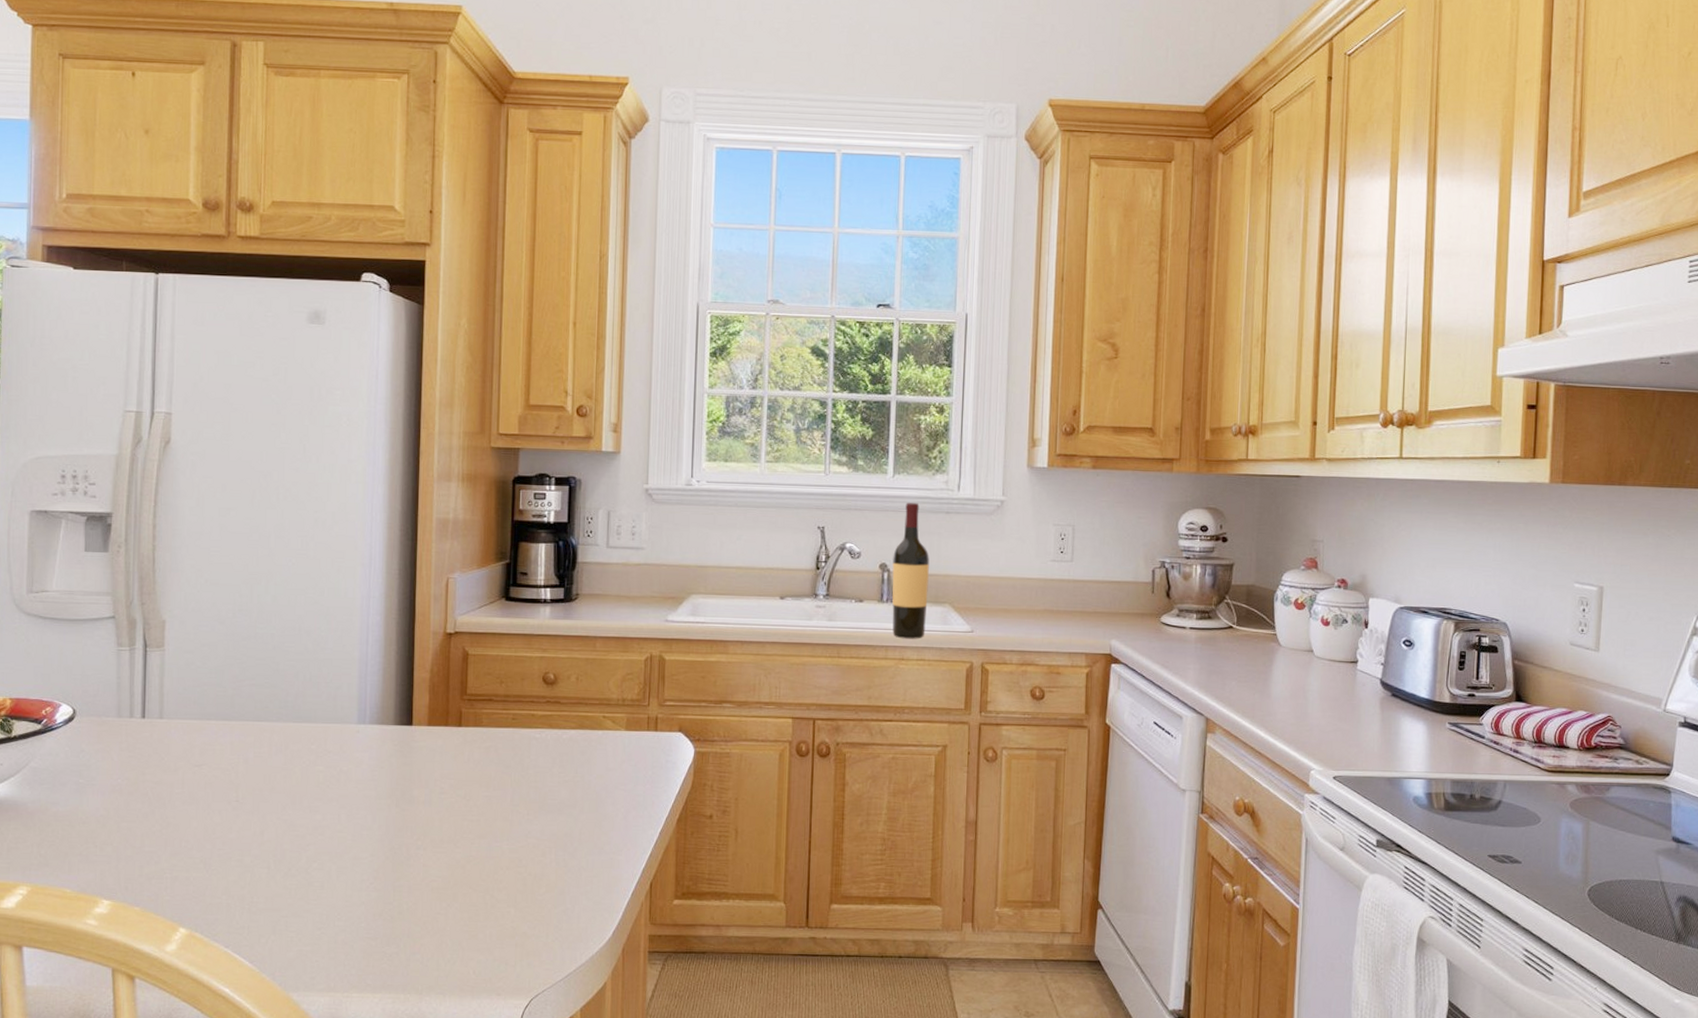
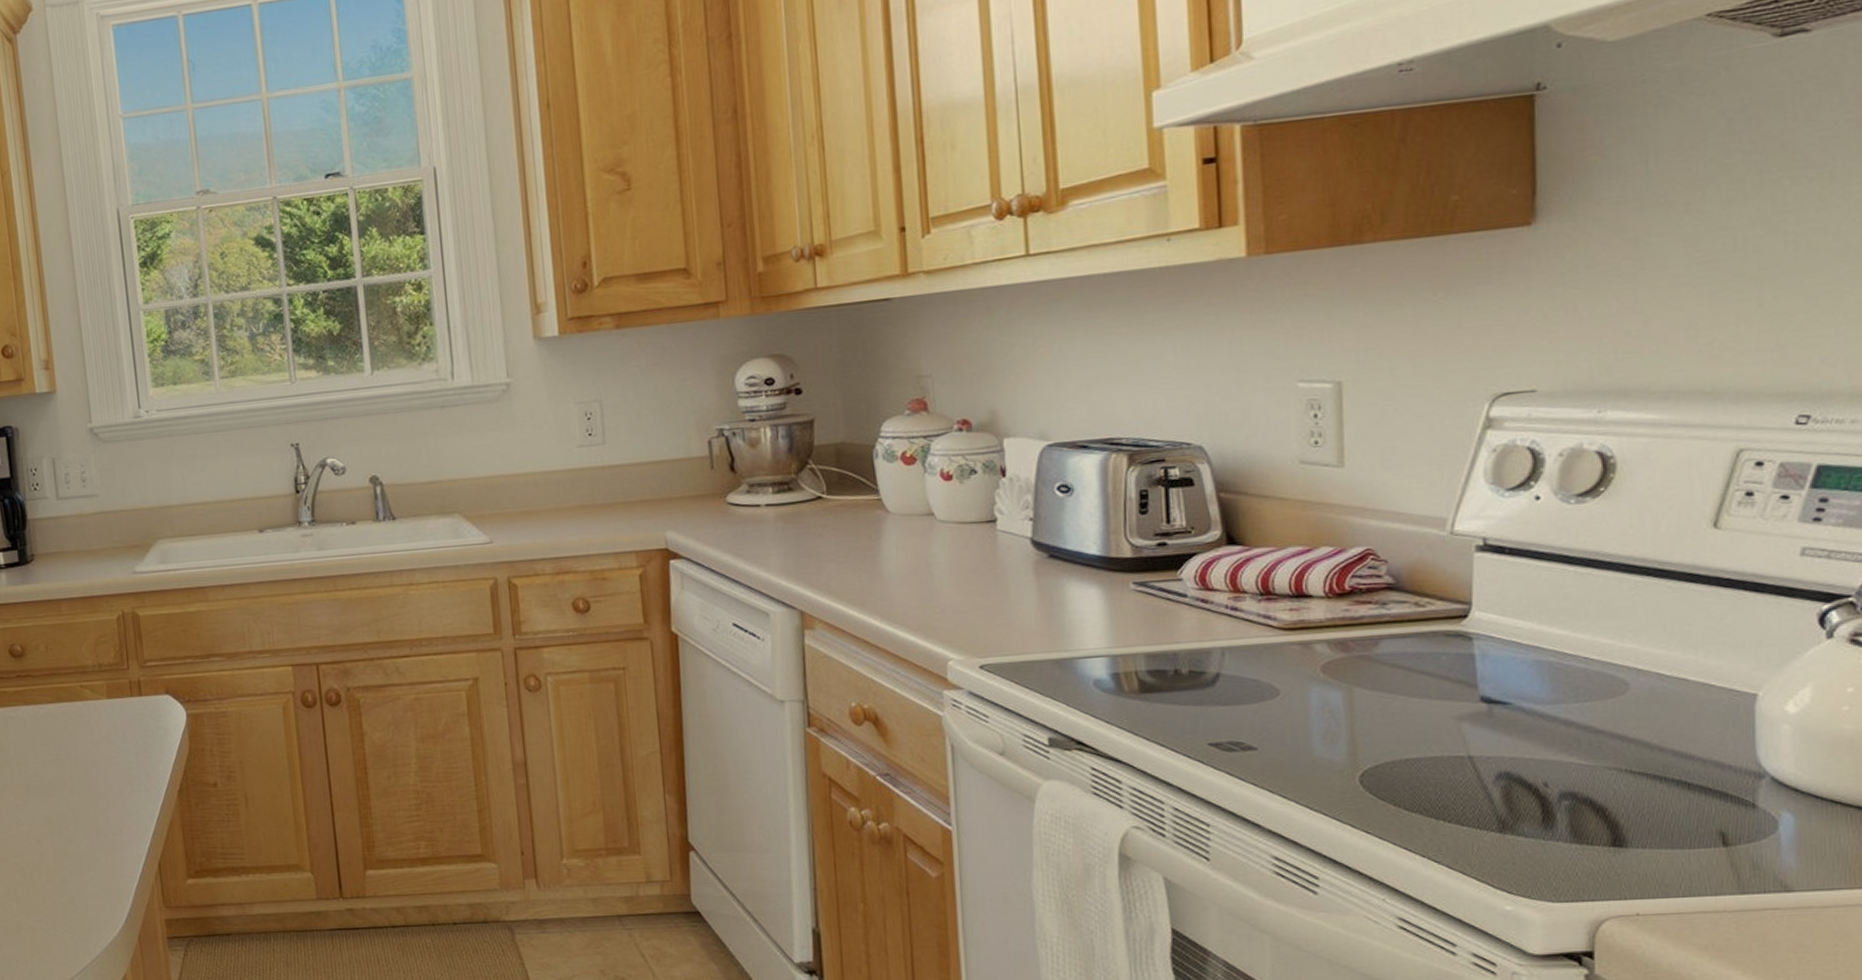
wine bottle: present [892,503,929,639] -> none [384,401,435,561]

